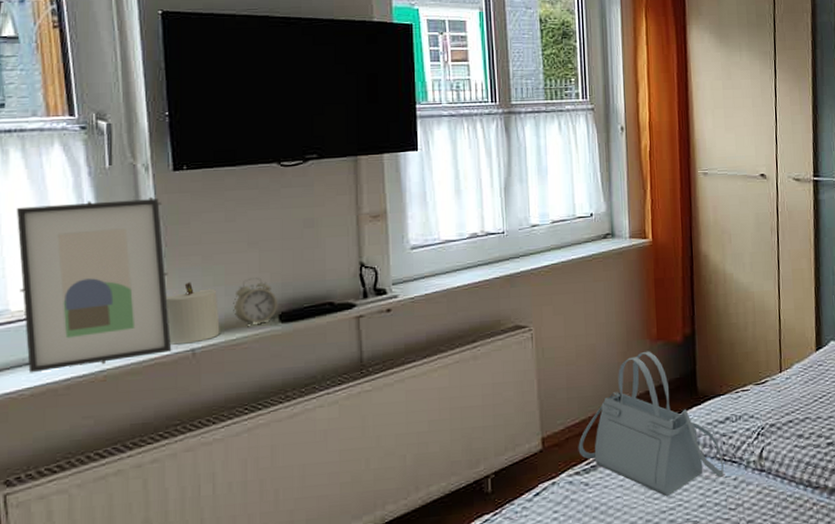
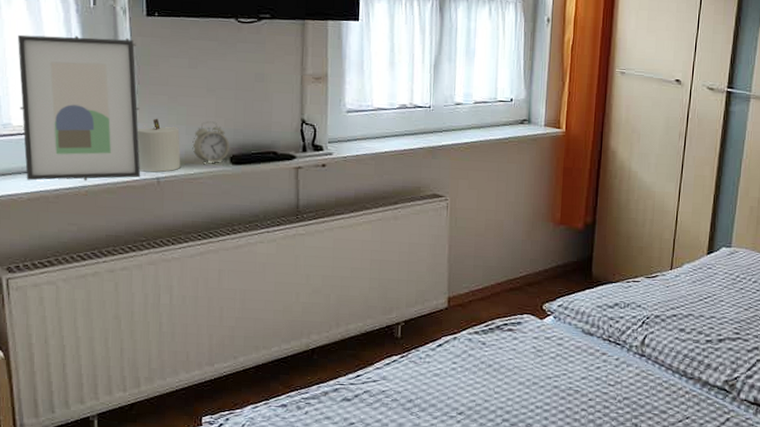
handbag: present [578,351,724,497] -> none [479,233,608,365]

